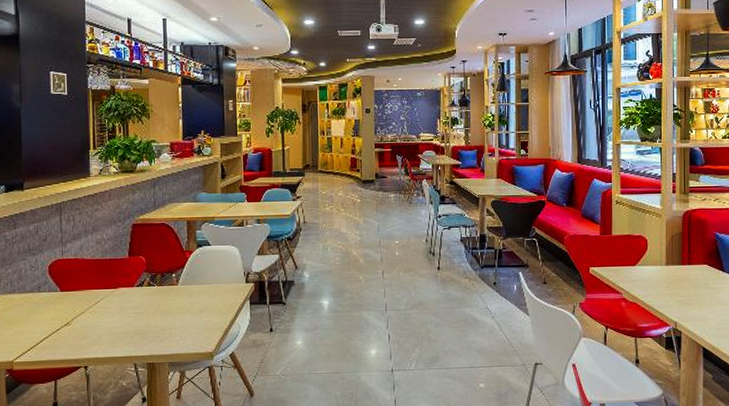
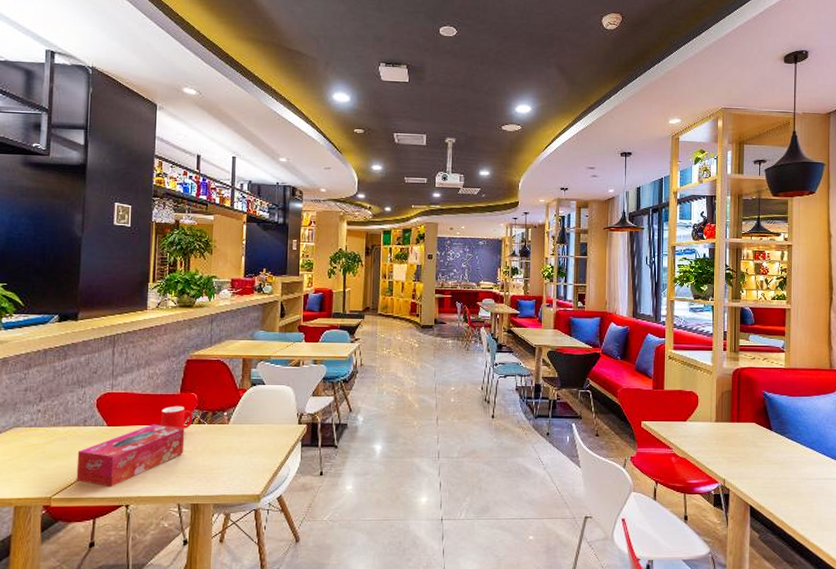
tissue box: none [34,288,137,350] -> present [76,424,185,487]
cup: none [111,269,143,292] -> present [161,405,193,429]

